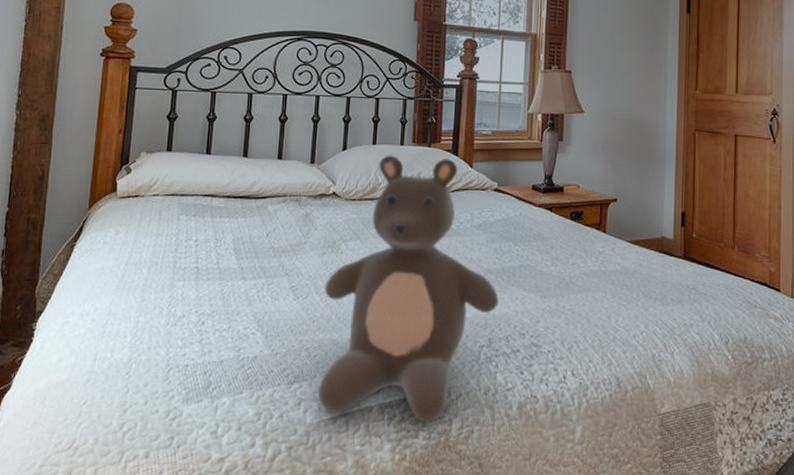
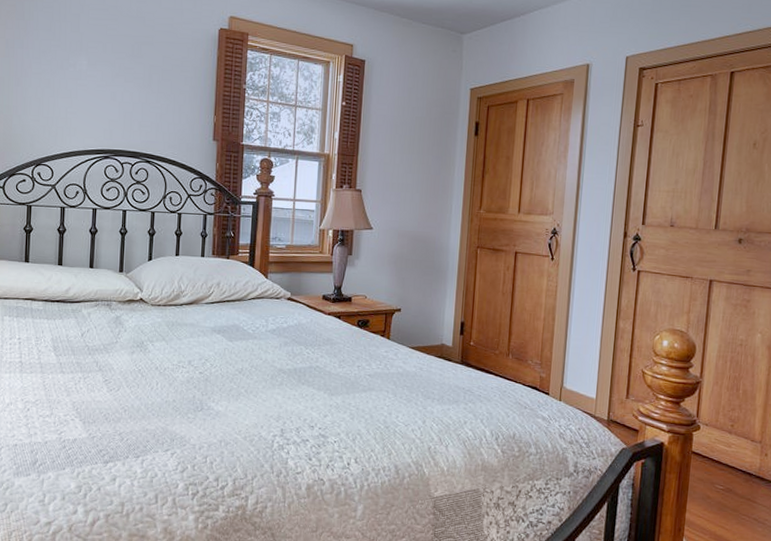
teddy bear: present [317,155,499,422] -> none [130,265,291,498]

